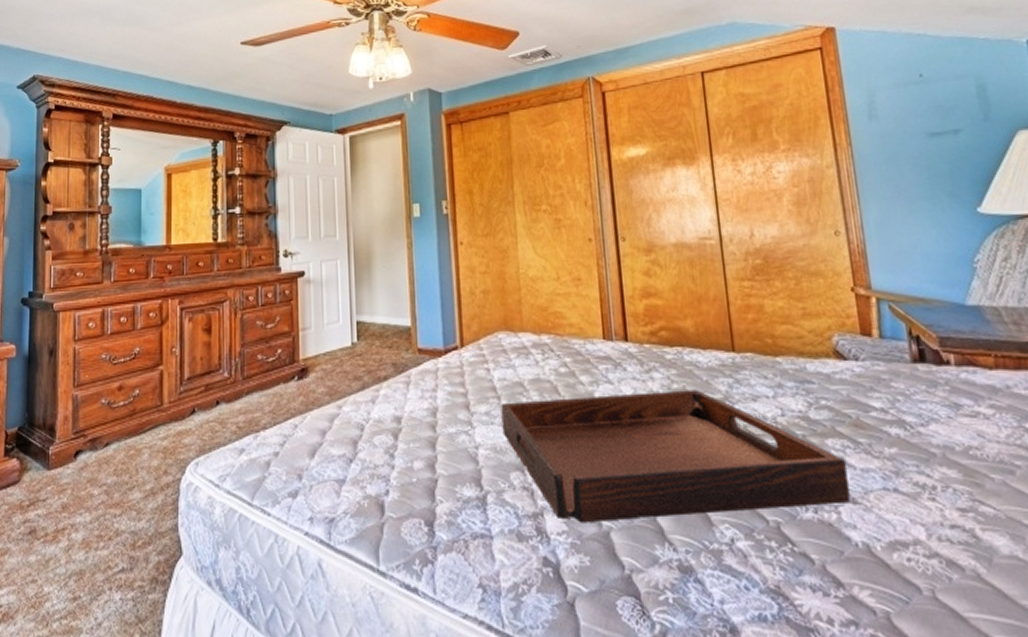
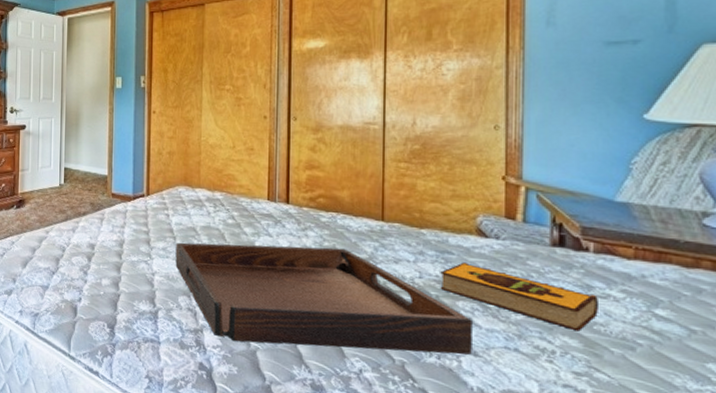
hardback book: none [803,392,972,459] -> present [440,262,598,331]

